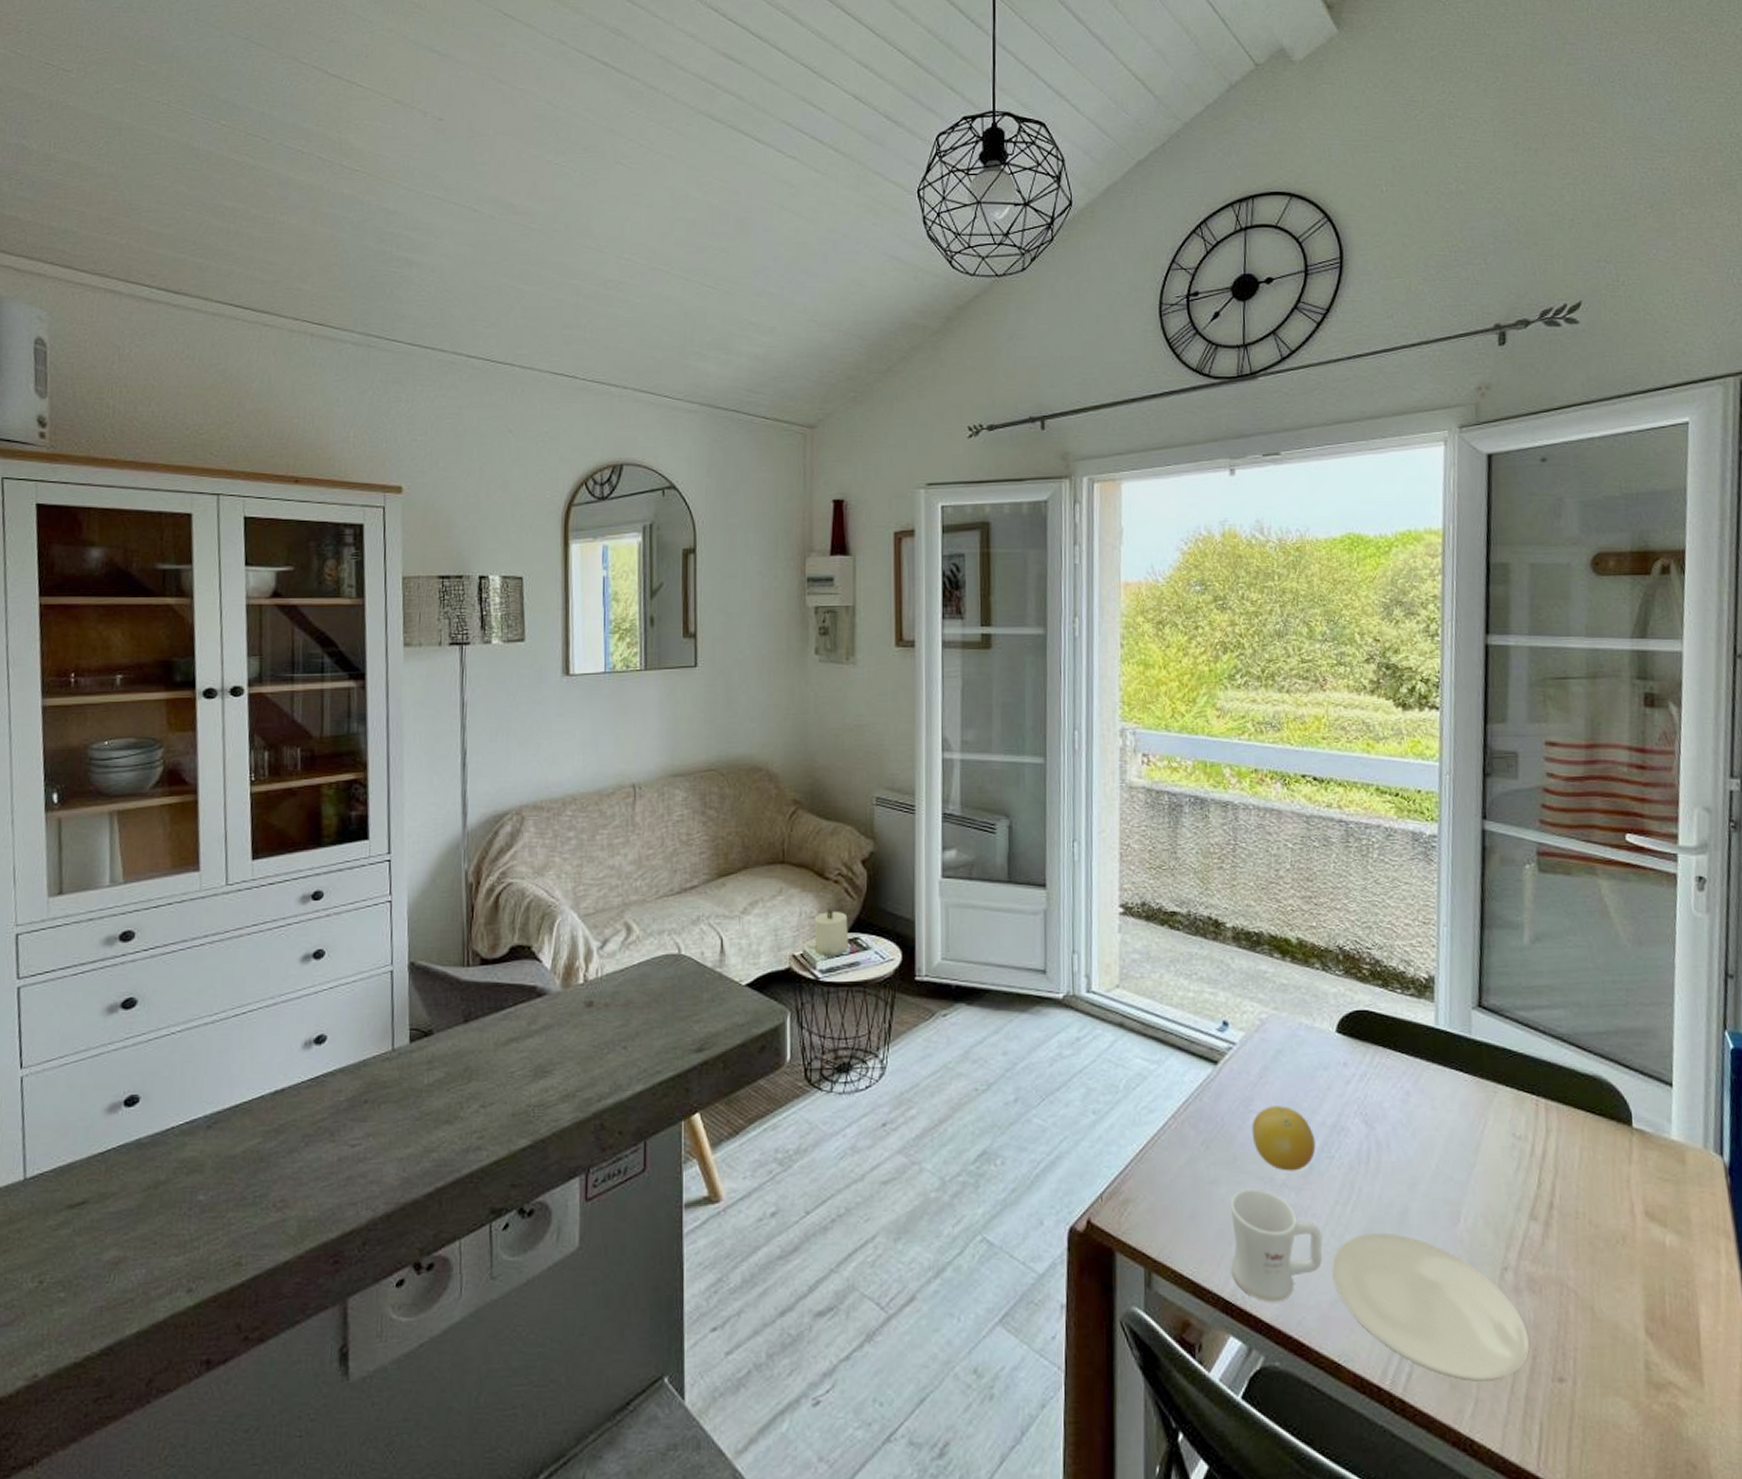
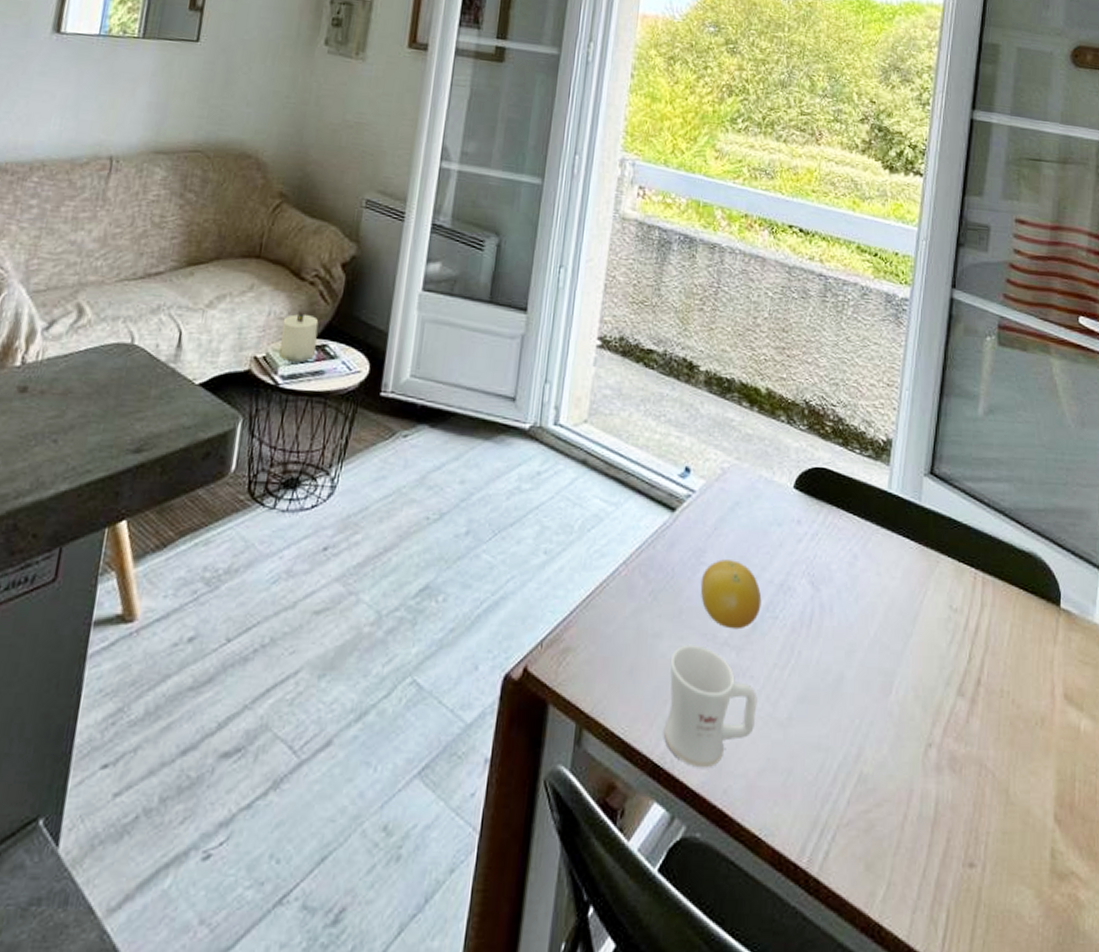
plate: present [1331,1232,1530,1382] -> none [762,699,945,863]

